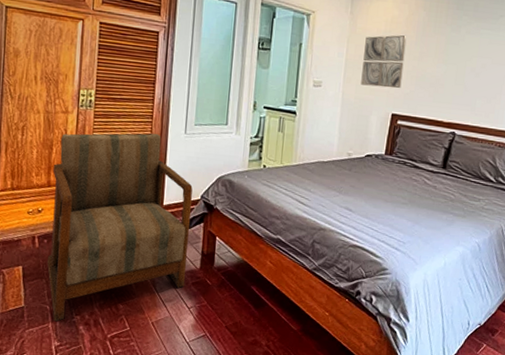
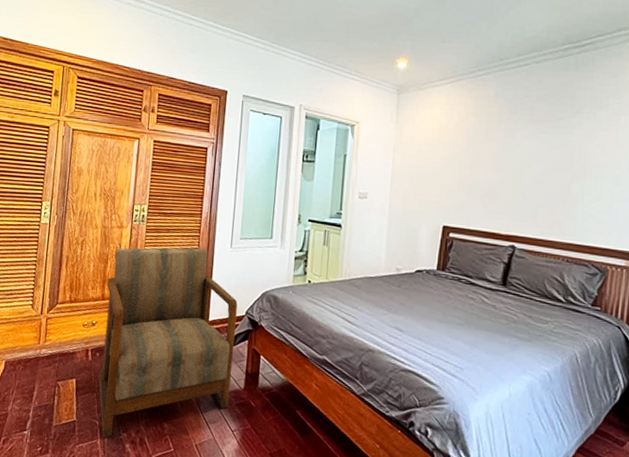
wall art: present [361,34,407,89] -> none [408,142,457,199]

